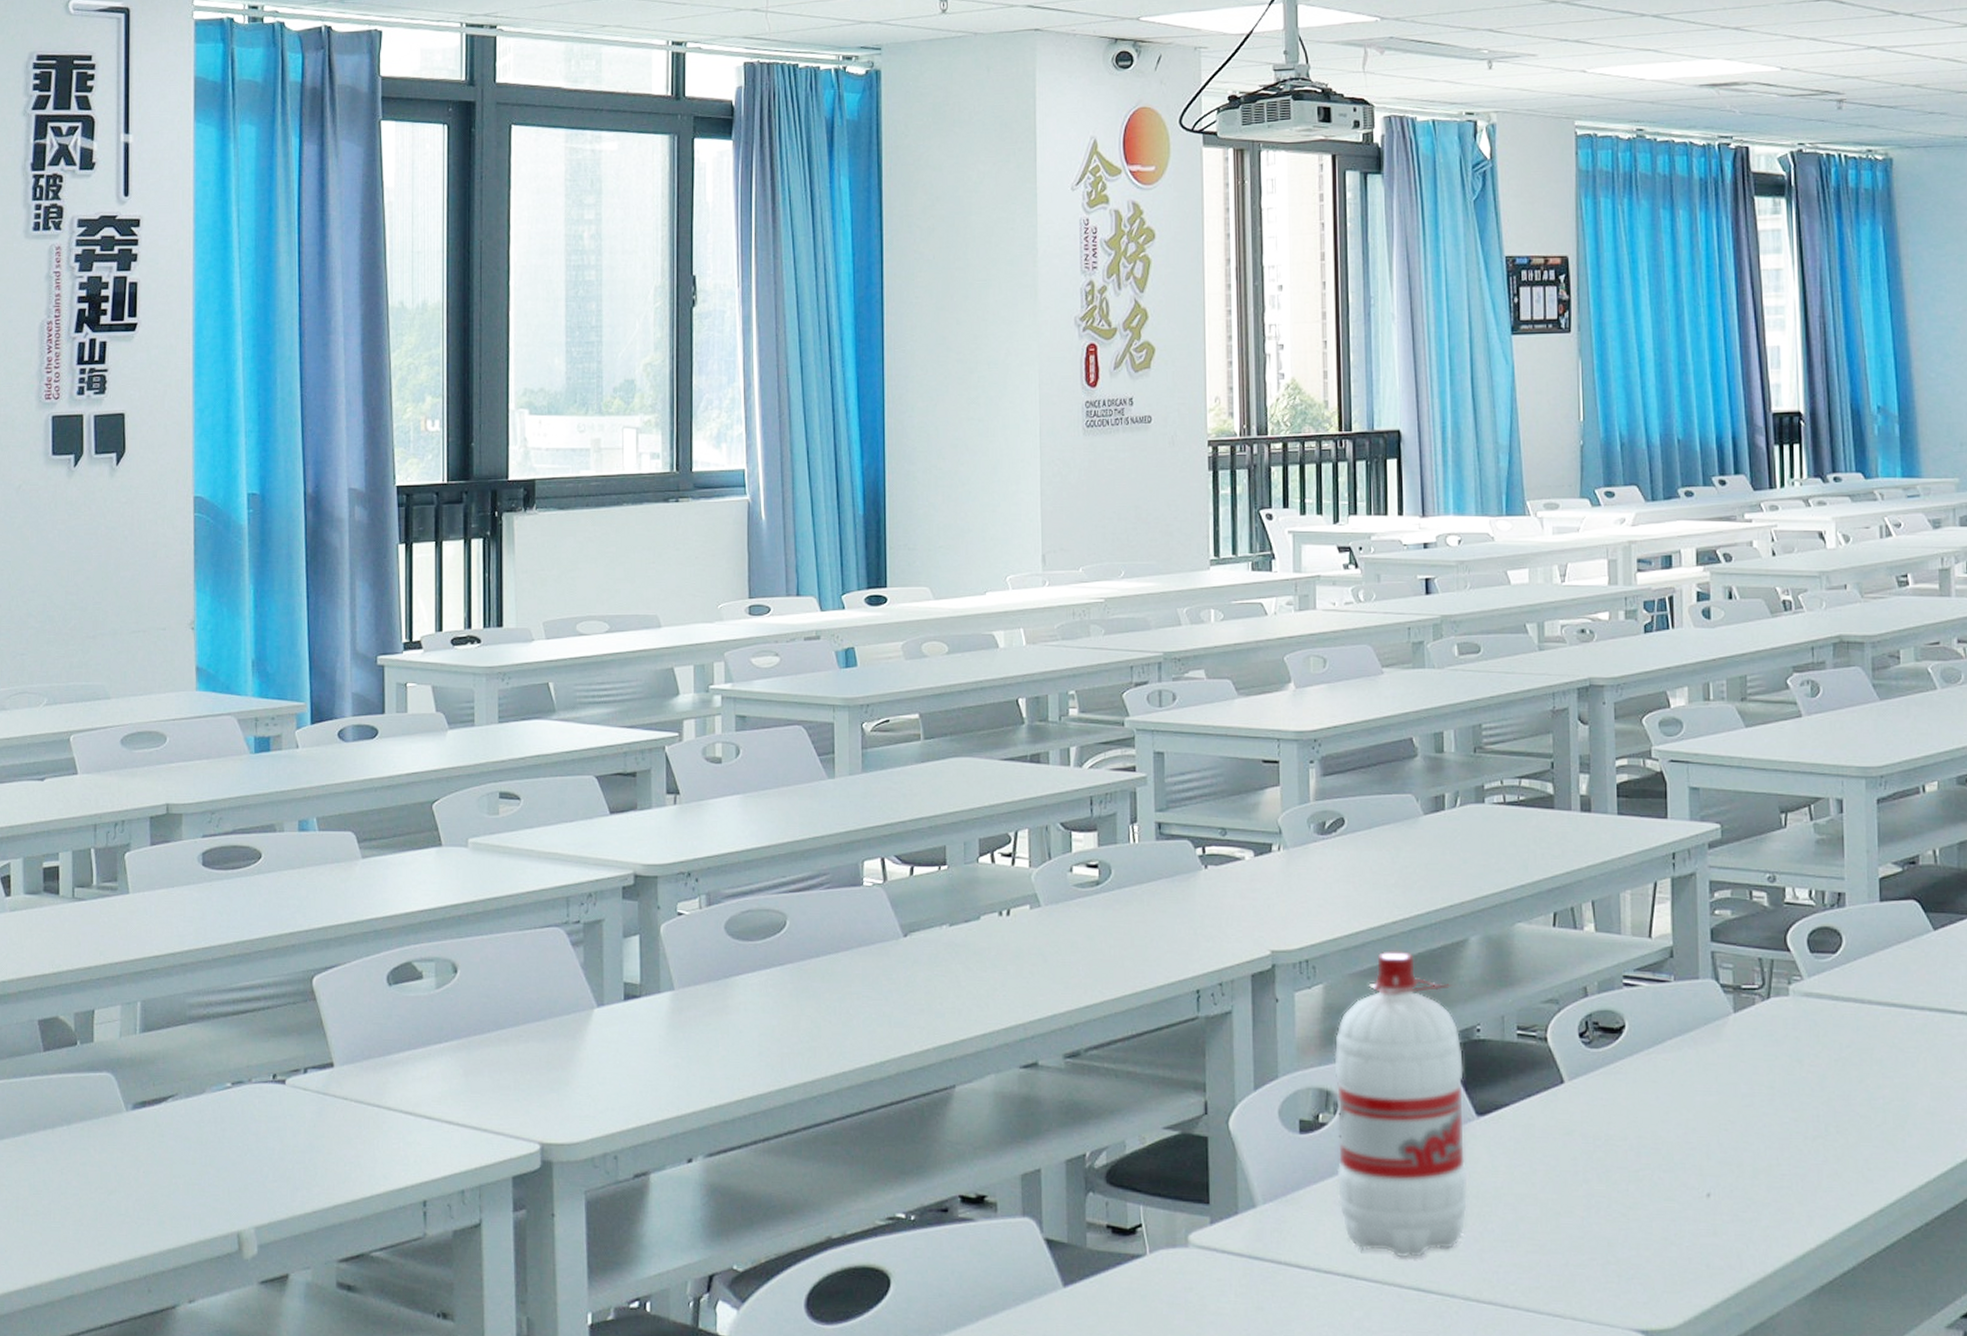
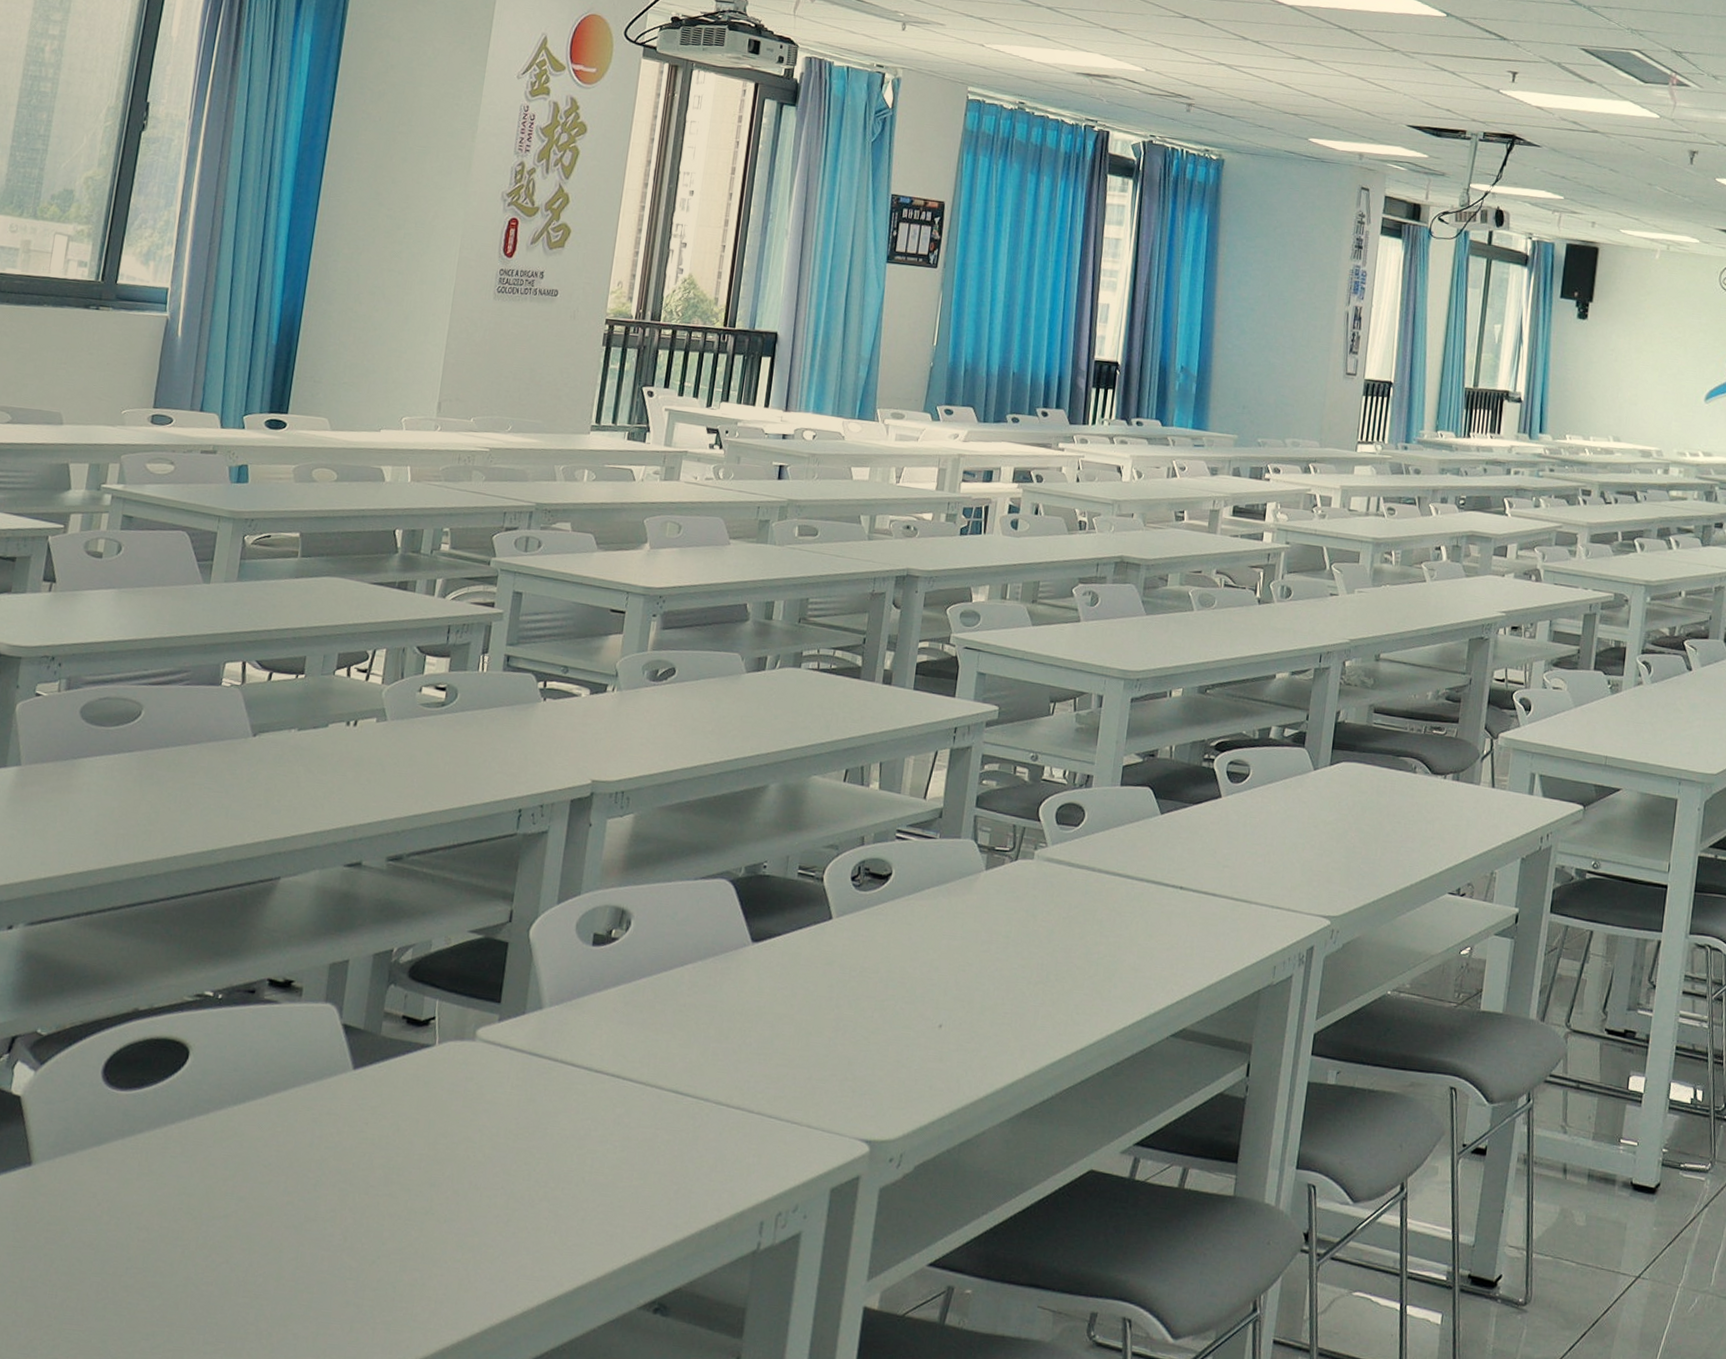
water bottle: present [1334,950,1468,1258] -> none [617,789,749,1064]

